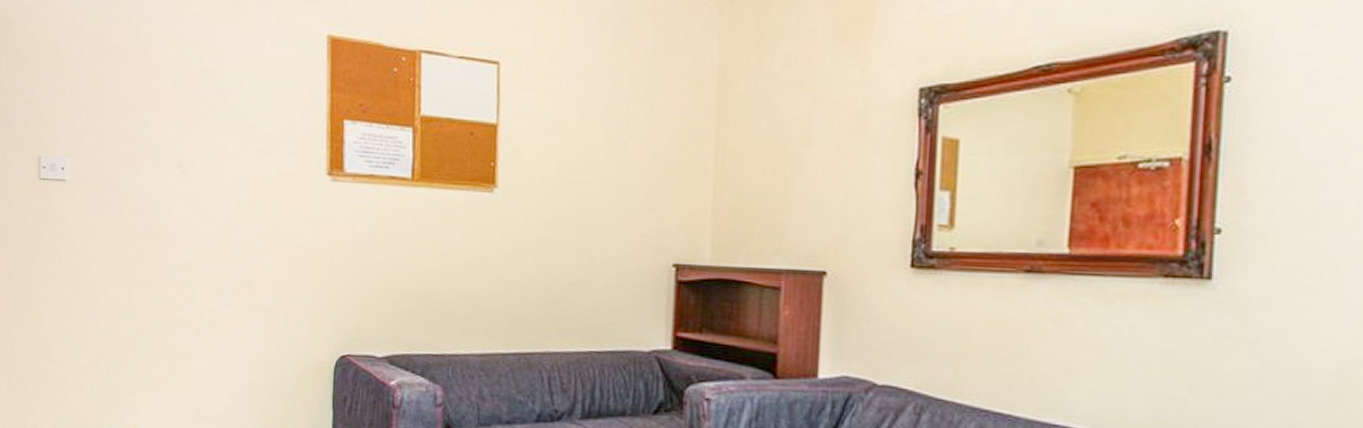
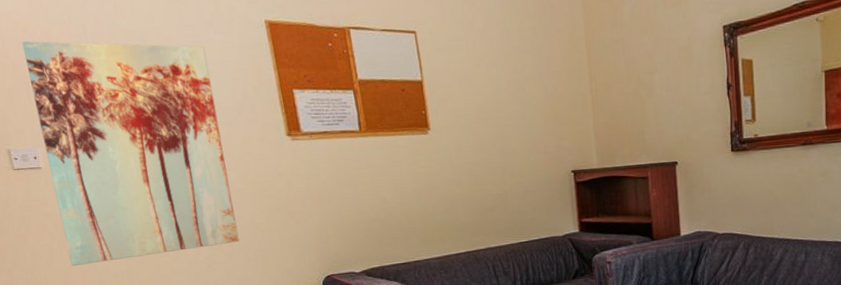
wall art: none [72,39,257,298] -> present [21,41,240,266]

